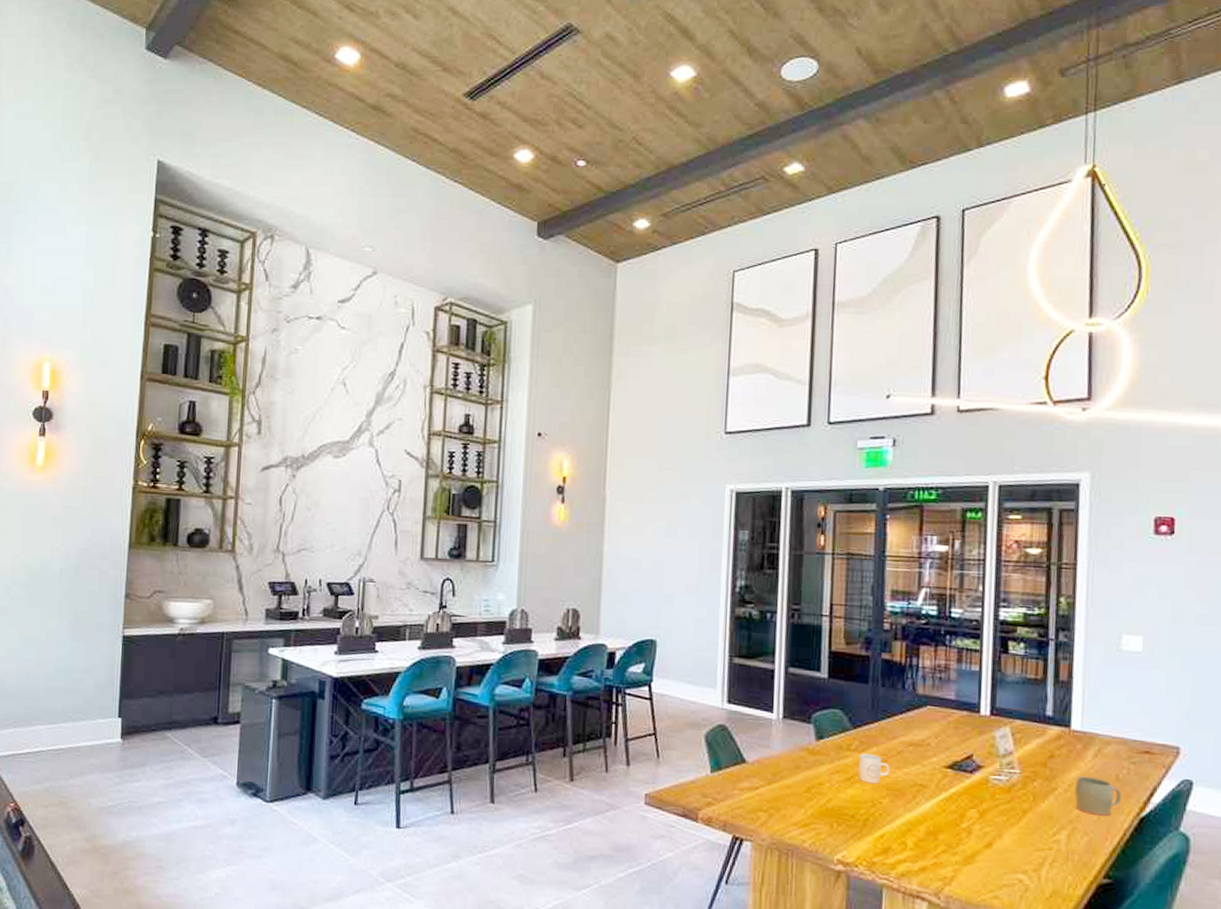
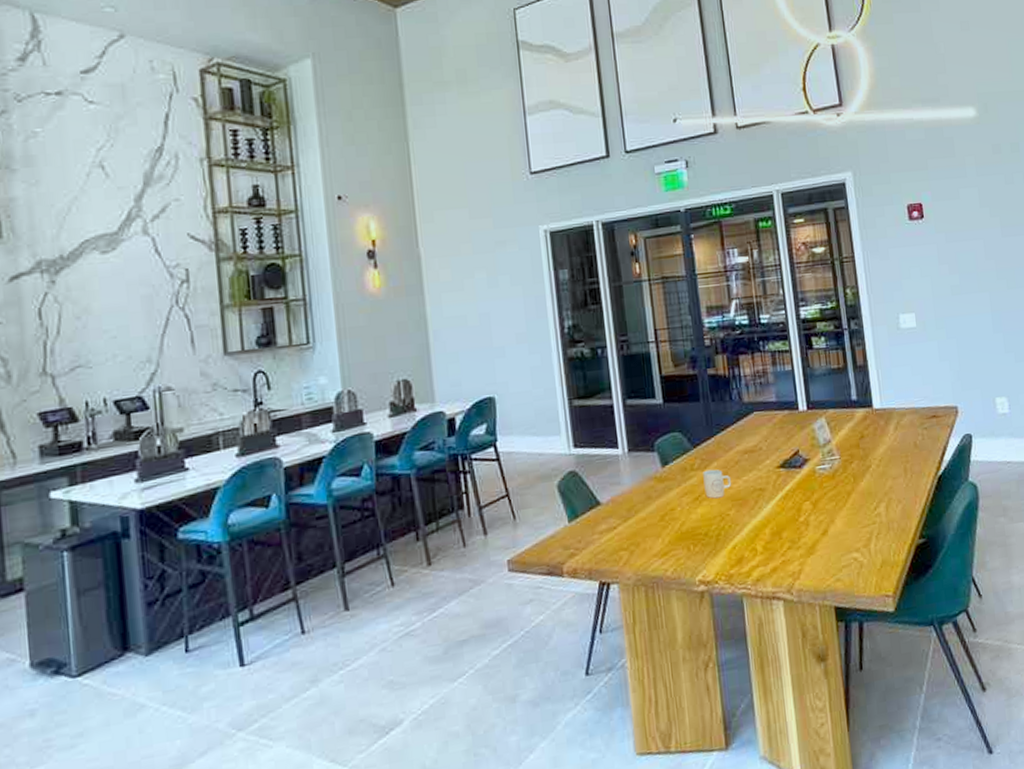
mug: present [1075,776,1122,816] -> none [884,448,922,484]

